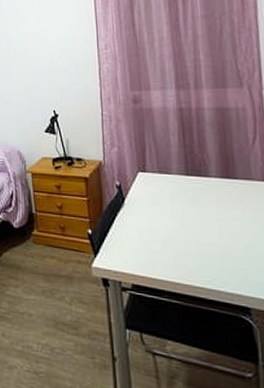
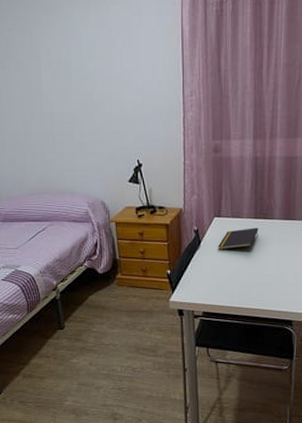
notepad: none [145,186,192,210] -> present [218,228,258,250]

